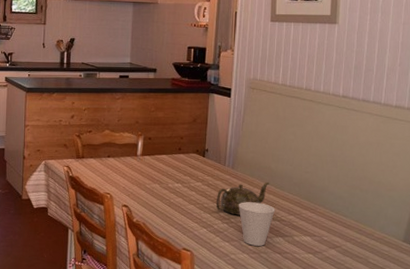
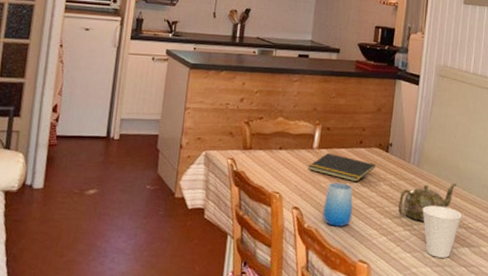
notepad: none [133,158,194,184] -> present [307,152,376,183]
cup: none [149,184,175,221] -> present [323,182,353,227]

